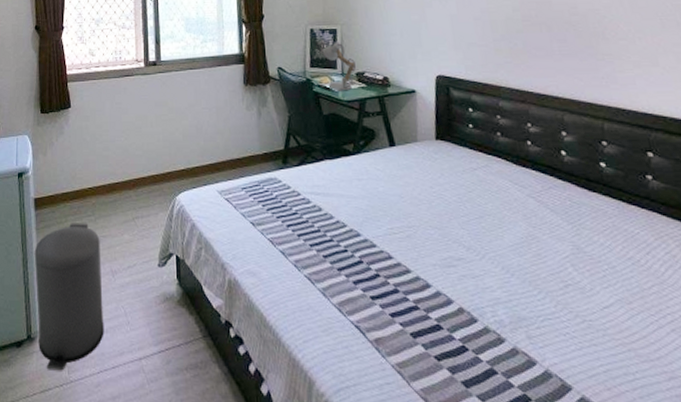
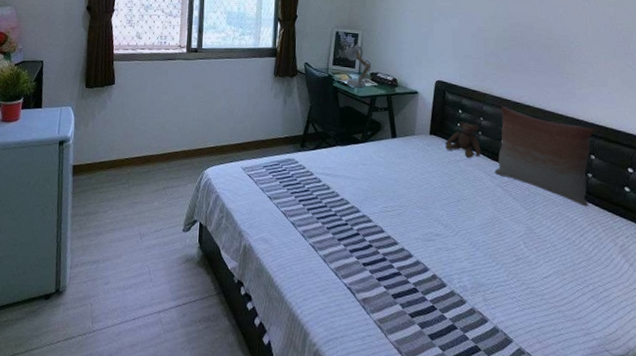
pedal bin: present [34,223,104,371] -> none [66,189,132,322]
teddy bear: none [455,121,503,164] -> present [444,121,481,158]
pillow: none [521,99,653,217] -> present [494,105,595,207]

